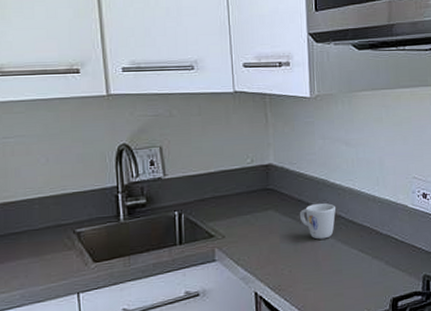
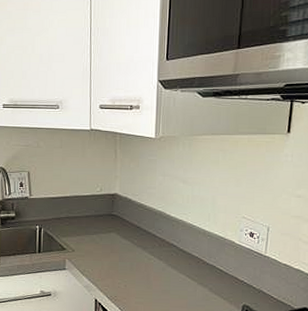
mug: present [299,203,336,240] -> none [137,232,169,263]

